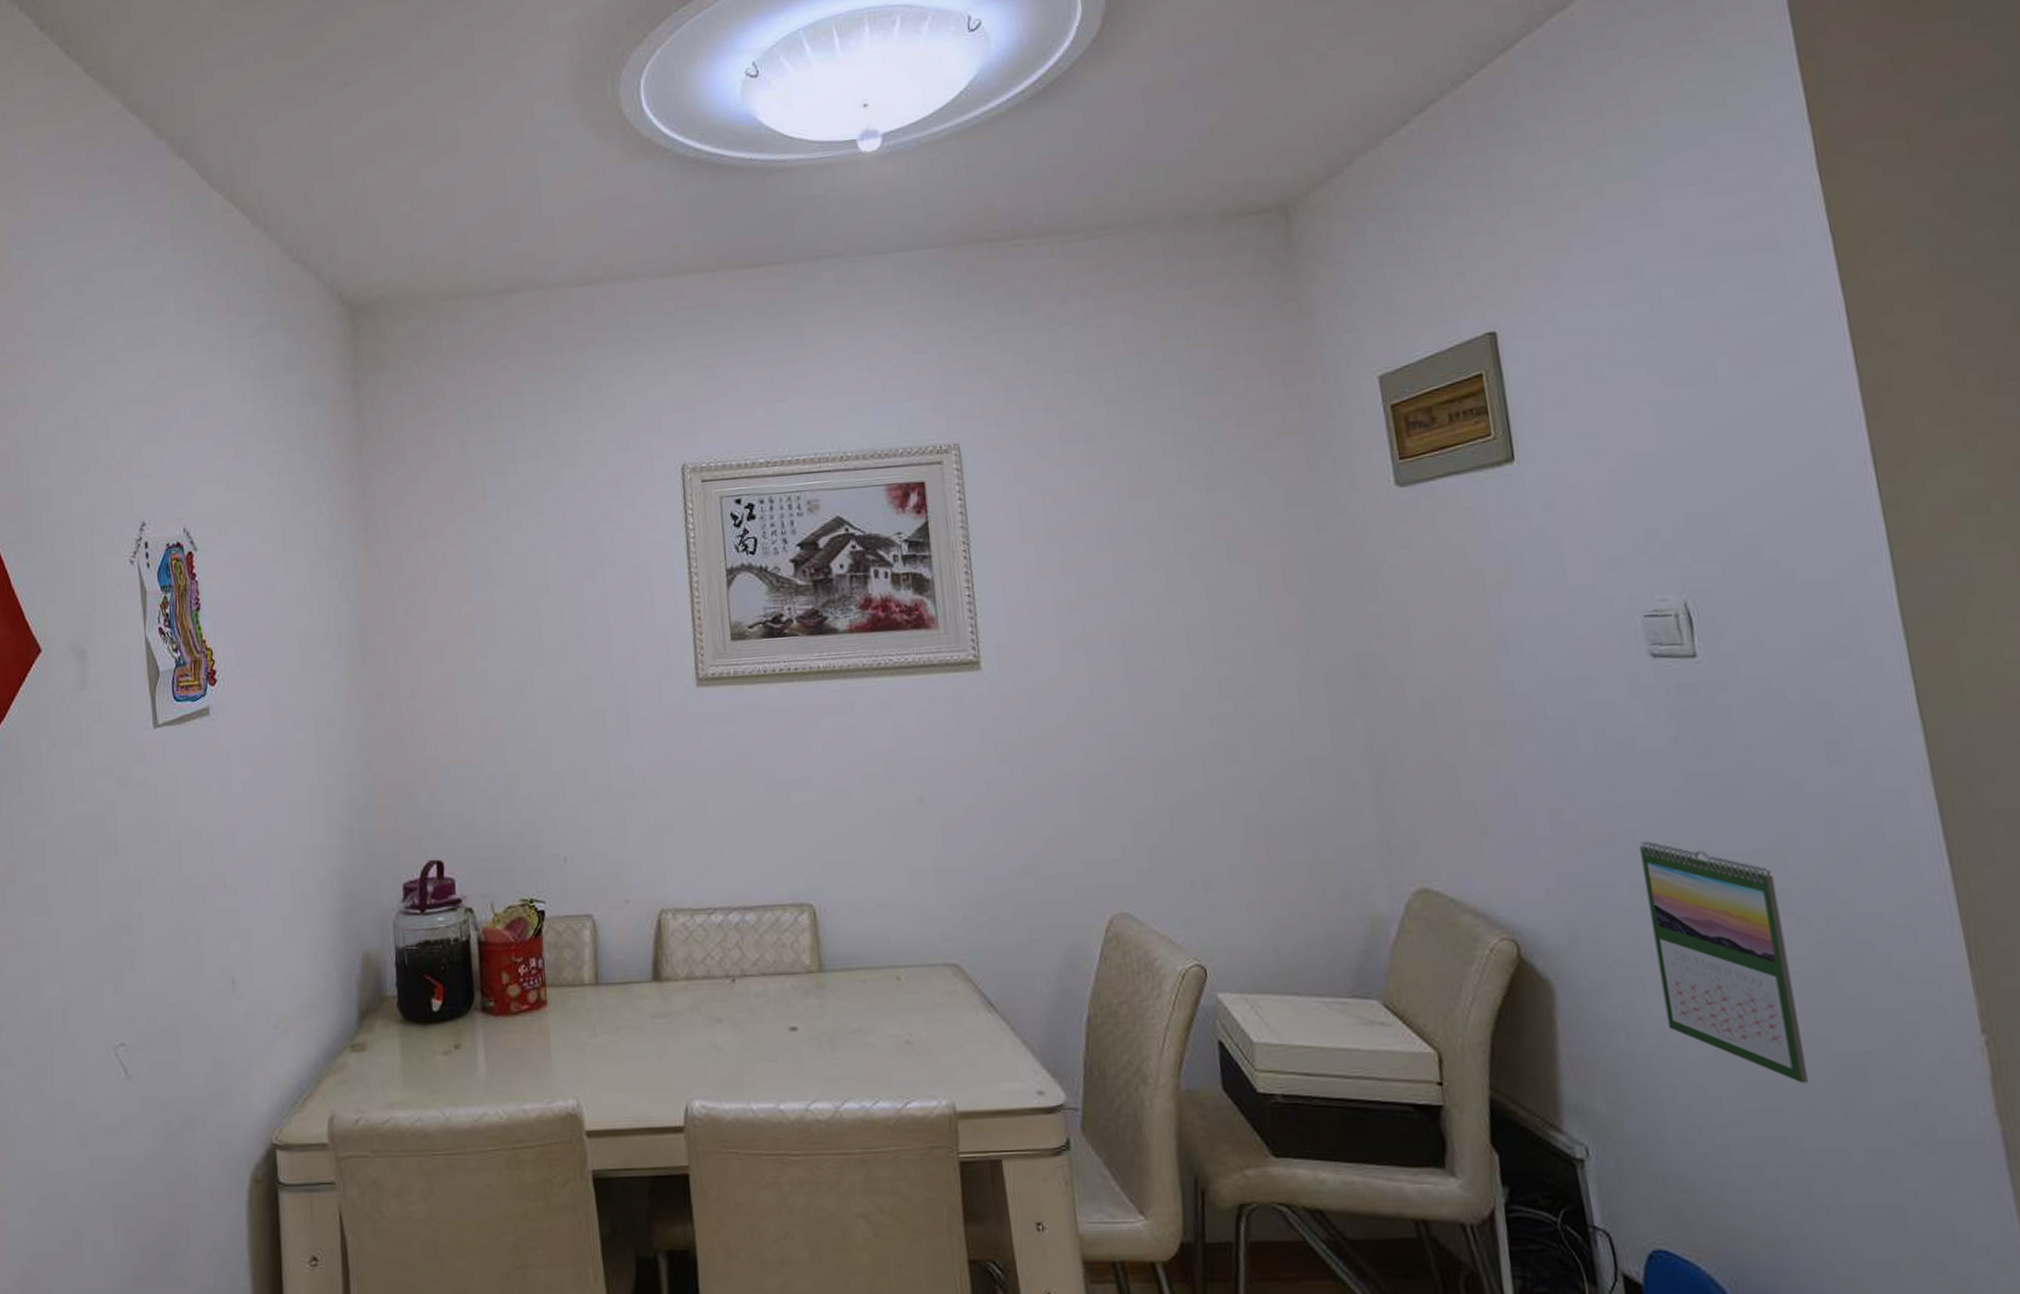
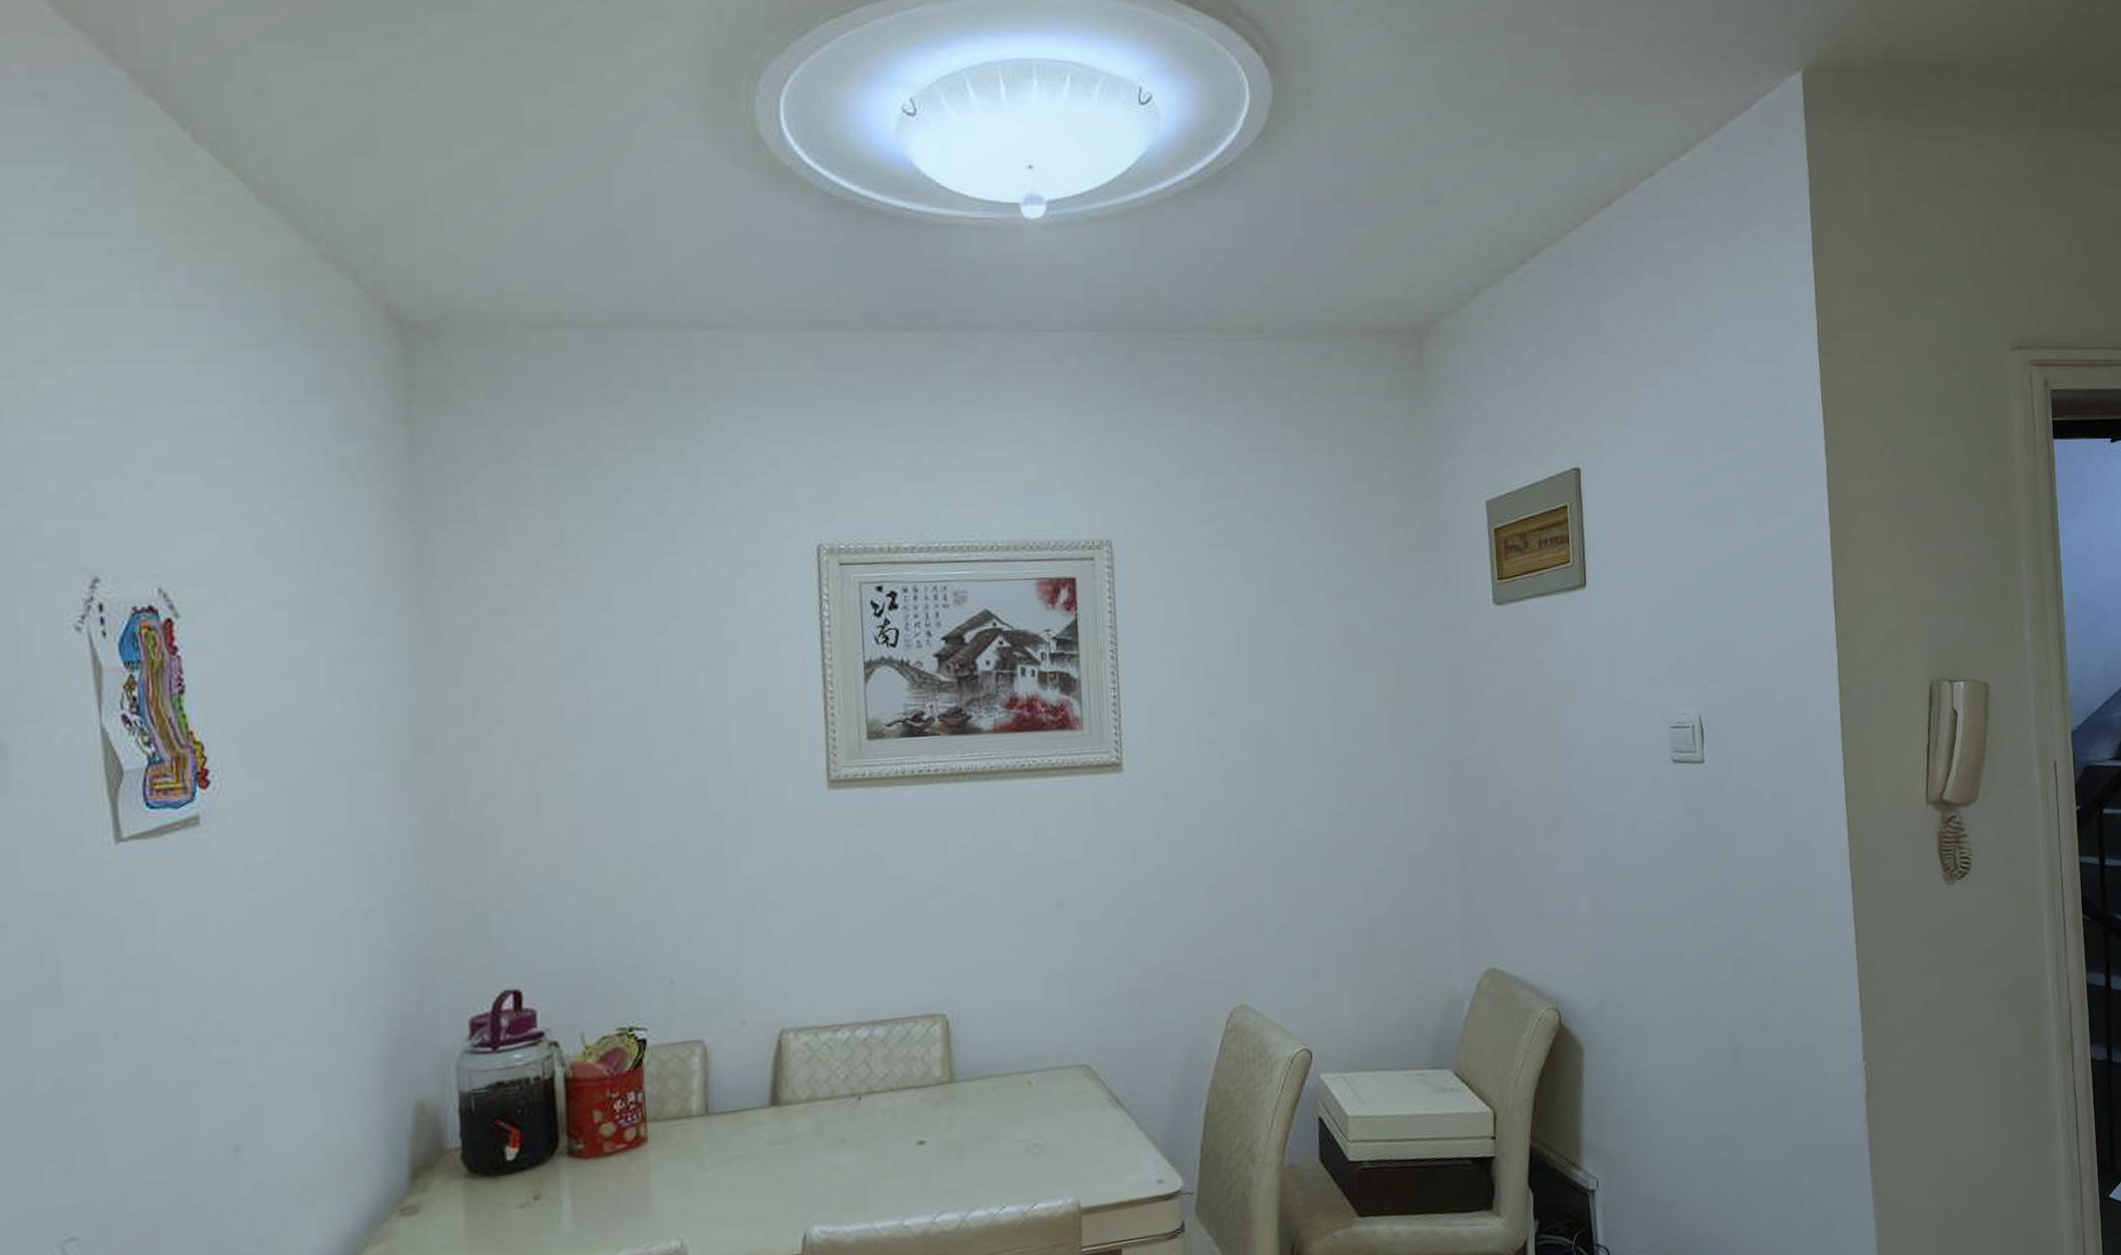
calendar: present [1639,841,1808,1084] -> none [1653,919,1751,1111]

